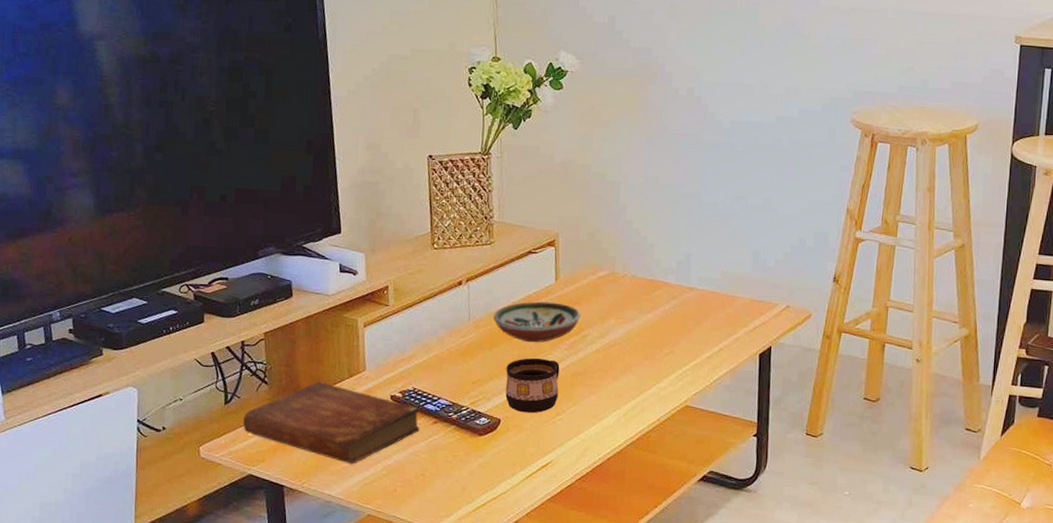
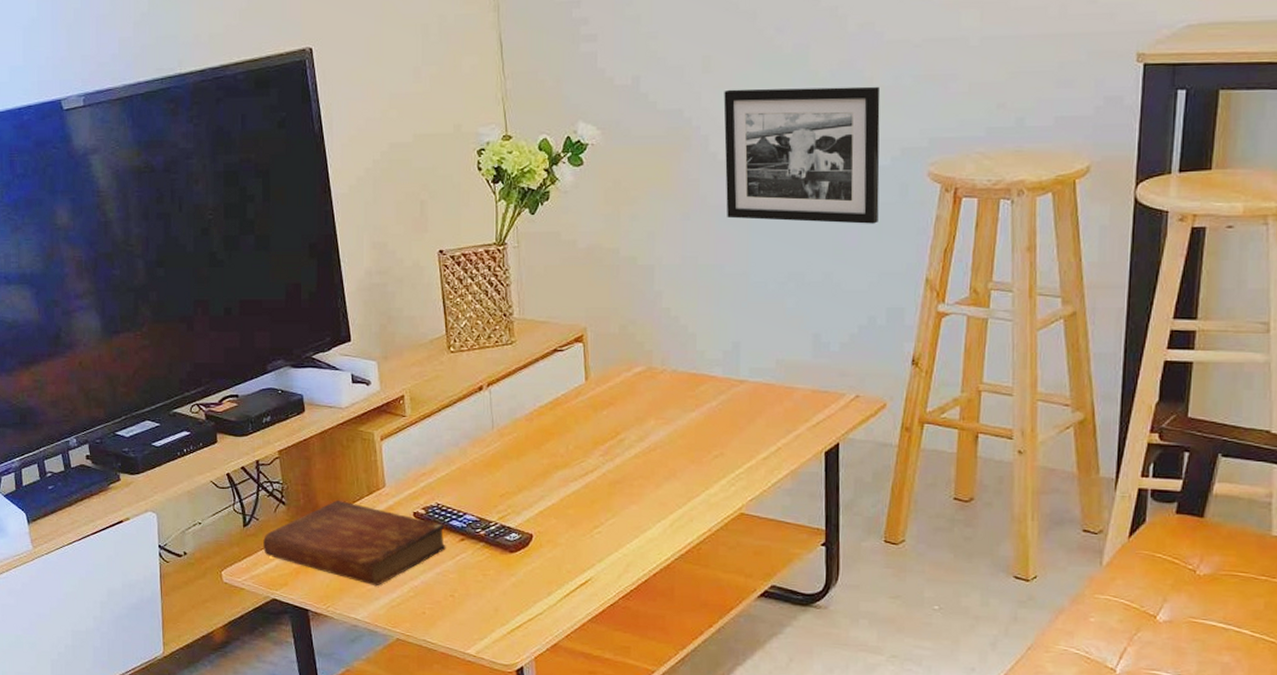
decorative bowl: present [492,301,581,343] -> none [518,404,616,450]
cup: present [505,357,560,414] -> none [536,466,595,527]
picture frame: none [684,35,815,159] -> present [723,86,881,224]

